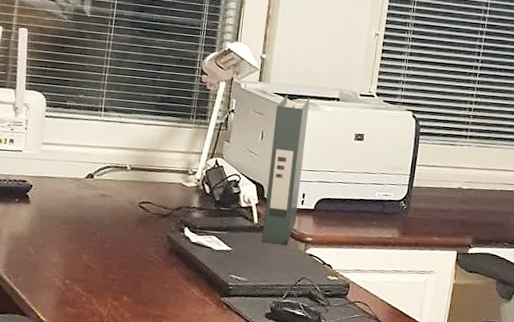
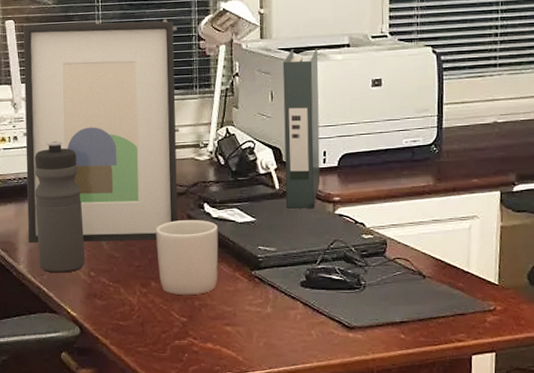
picture frame: none [9,35,183,257] -> present [23,19,180,245]
water bottle: none [16,148,69,278] -> present [35,141,86,273]
mug: none [131,240,195,314] -> present [156,219,219,296]

